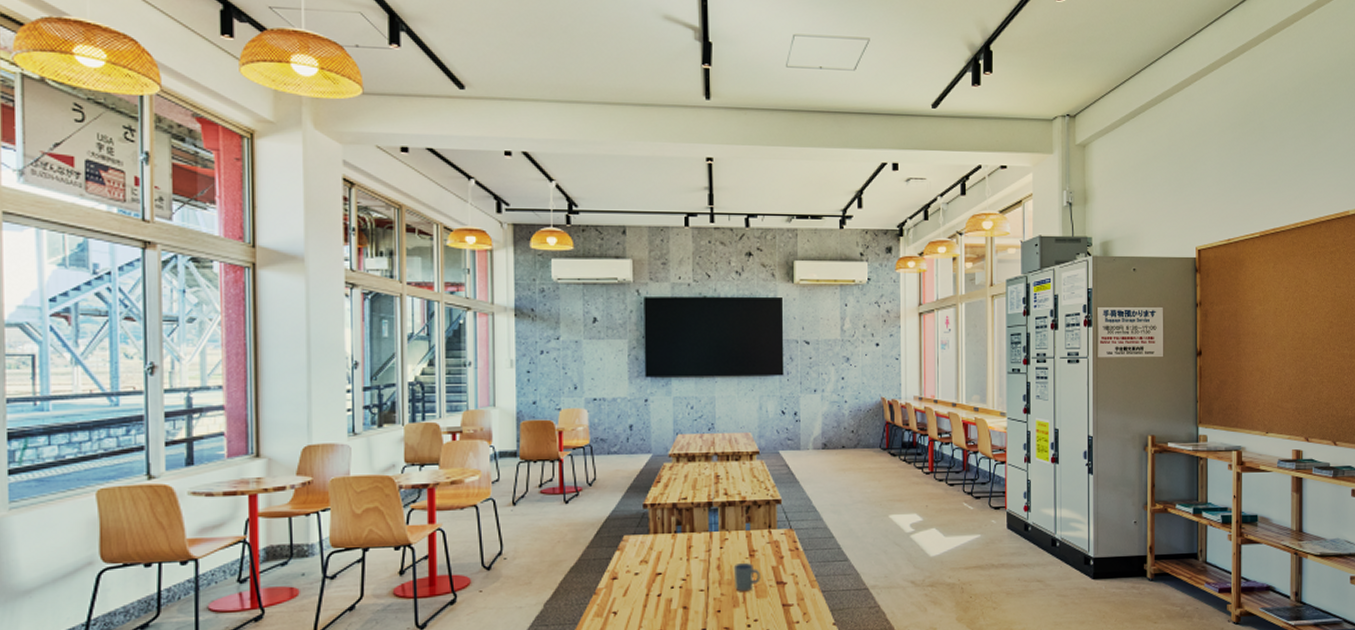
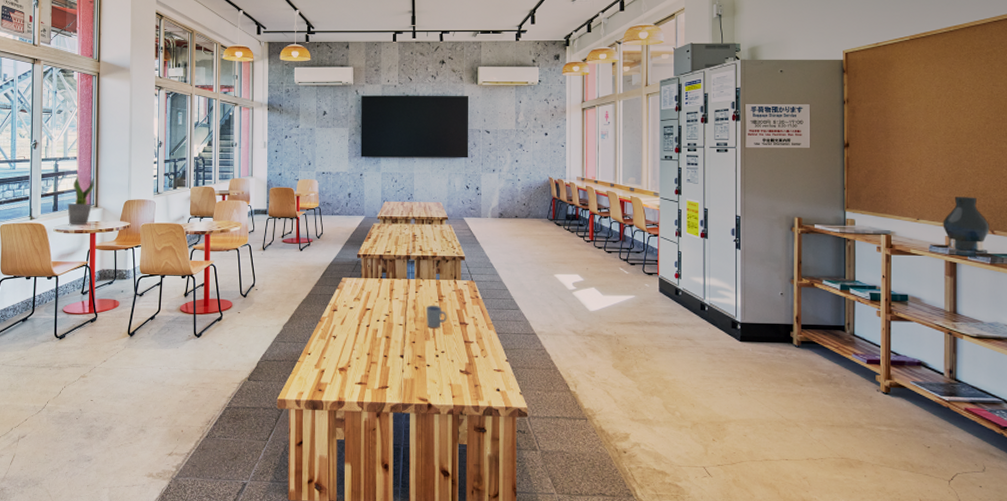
potted plant: none [209,412,252,484] -> present [67,175,94,225]
vase: none [1290,407,1333,471] -> present [943,197,991,257]

